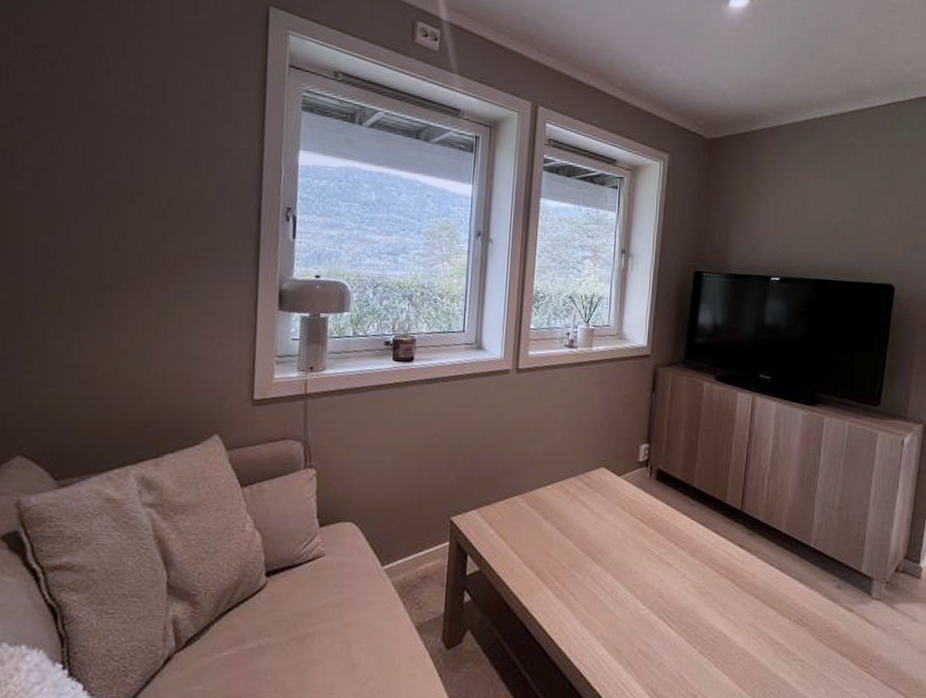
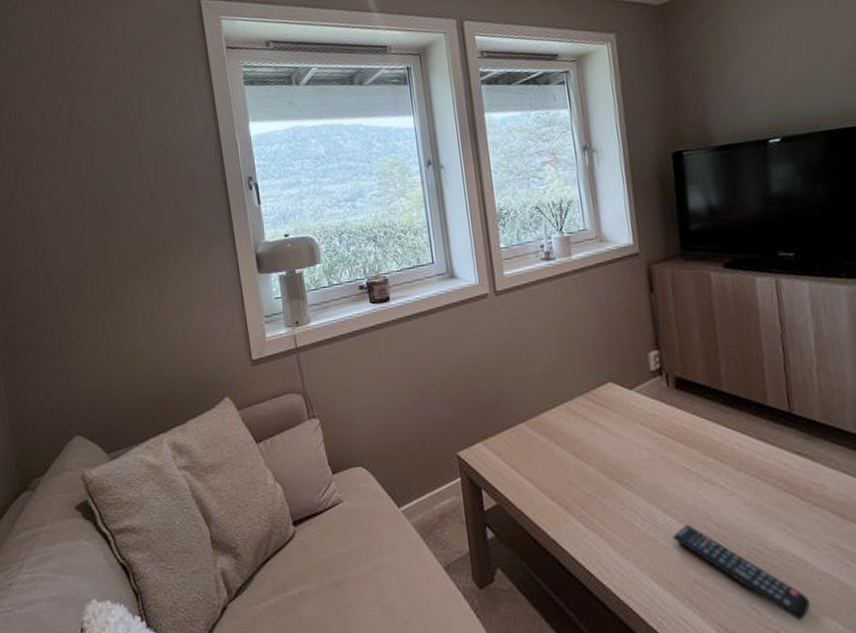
remote control: none [628,601,726,687] -> present [672,525,811,620]

